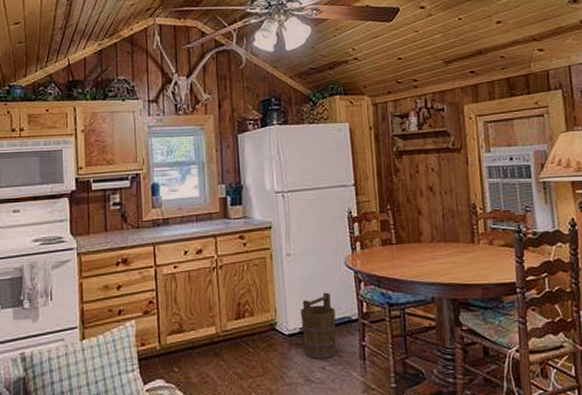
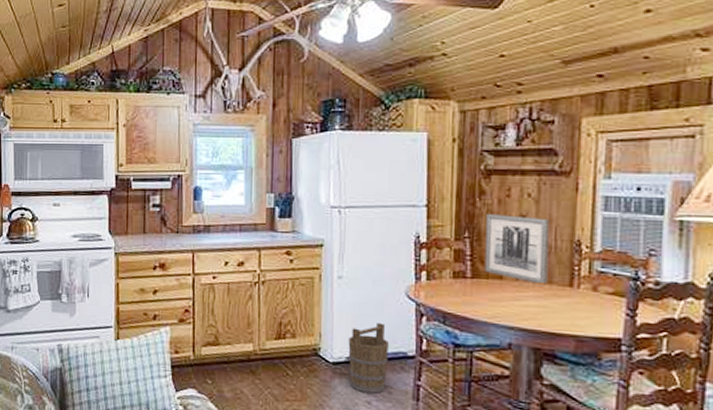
wall art: none [402,187,455,245] -> present [484,214,550,286]

